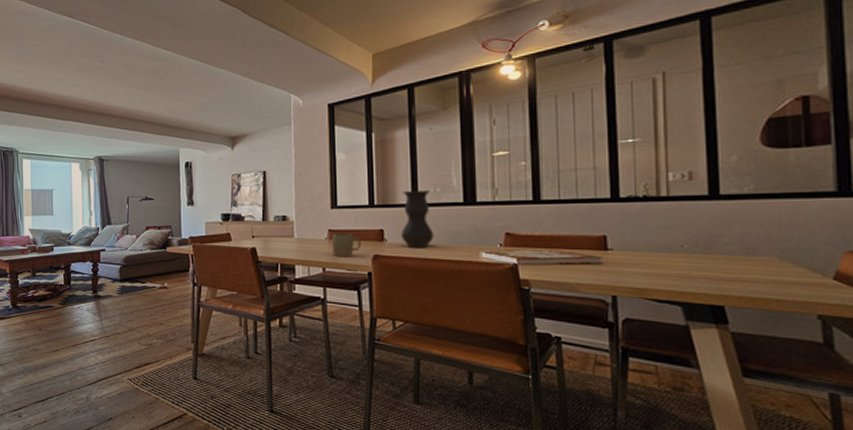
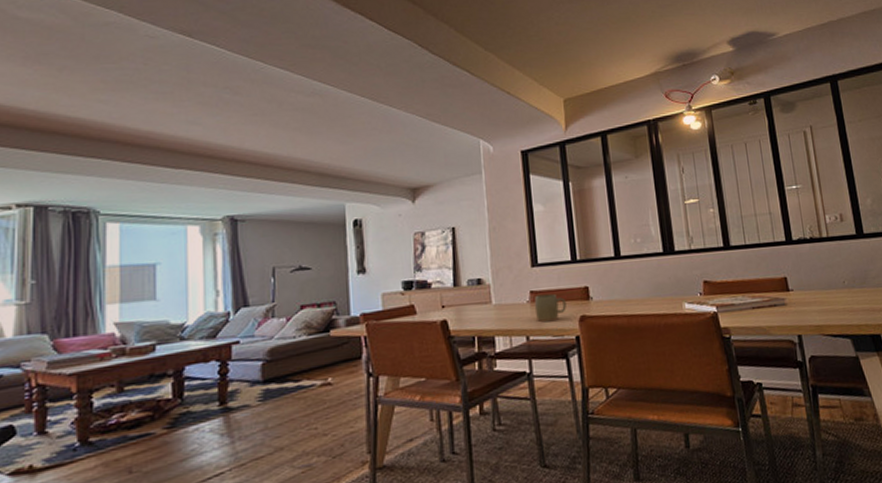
vase: present [401,191,434,249] -> none [603,242,639,306]

